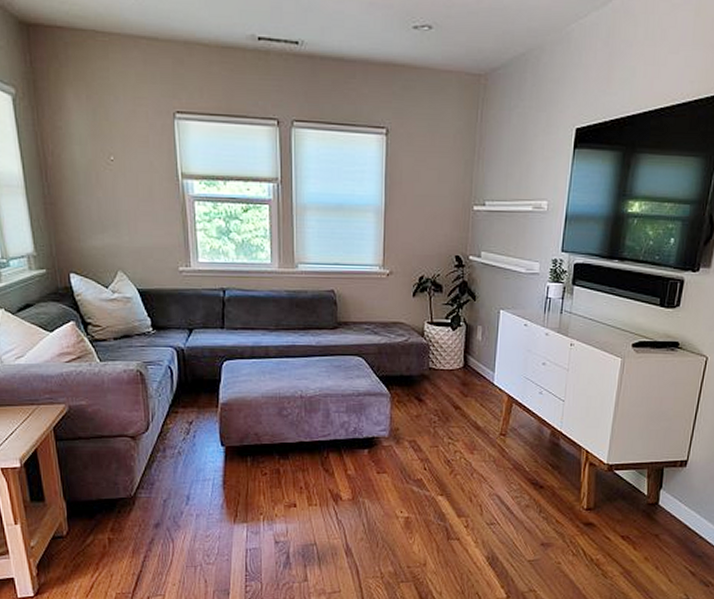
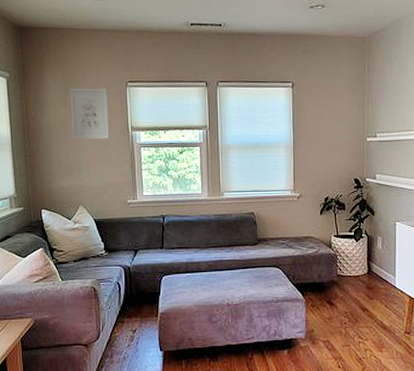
wall art: none [99,116,154,187] -> present [70,88,110,140]

